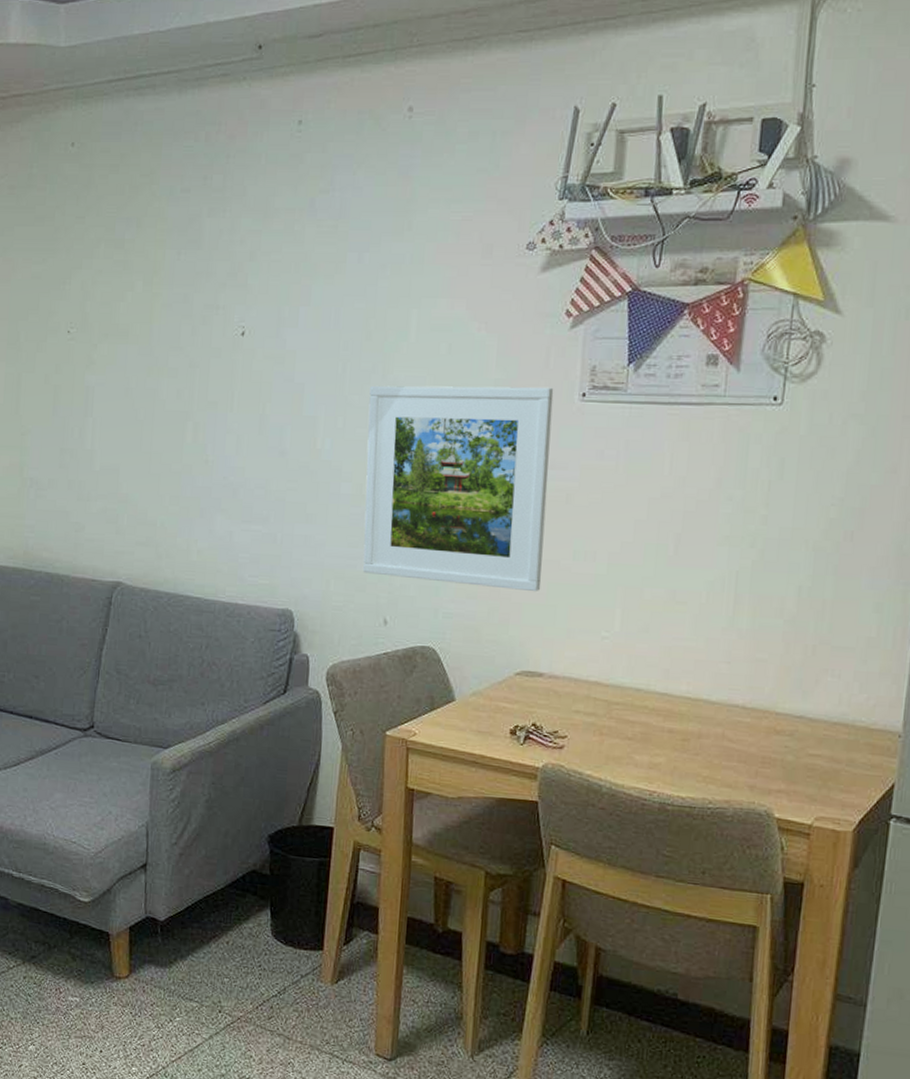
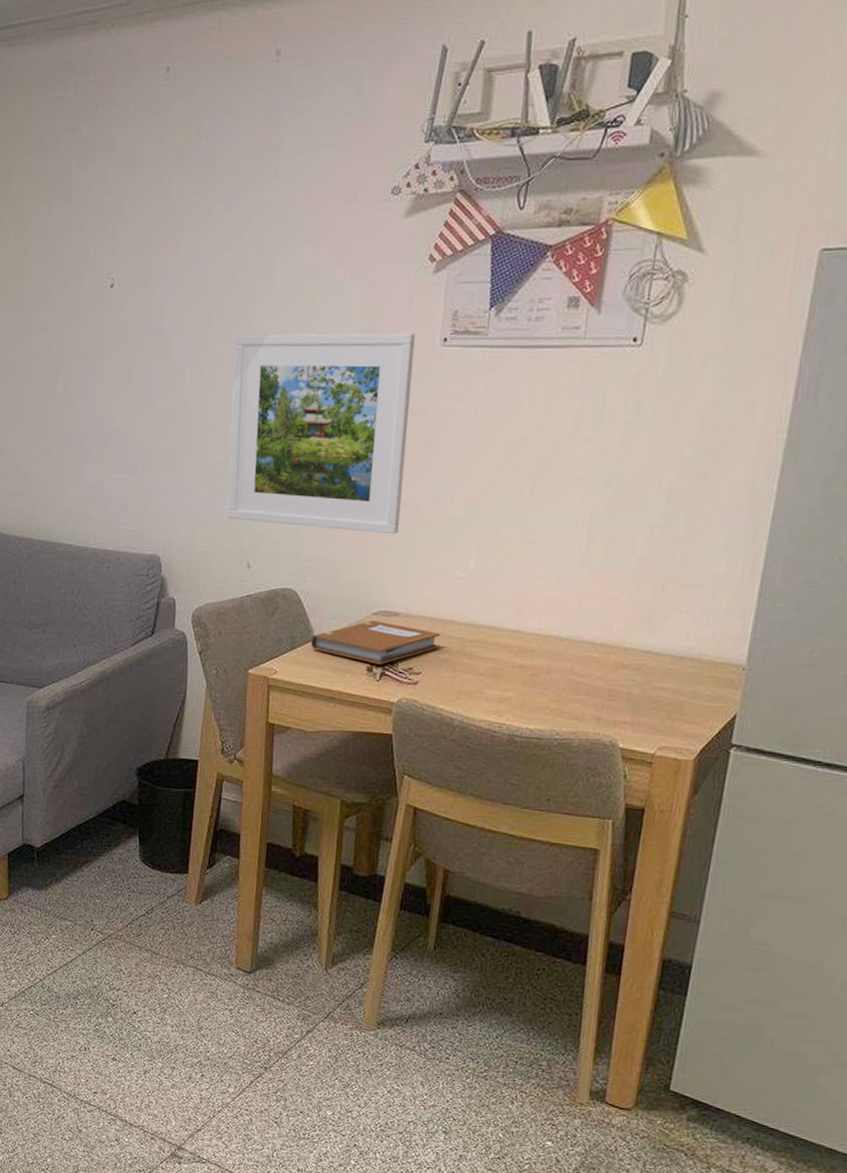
notebook: none [450,681,586,728] -> present [310,621,441,665]

